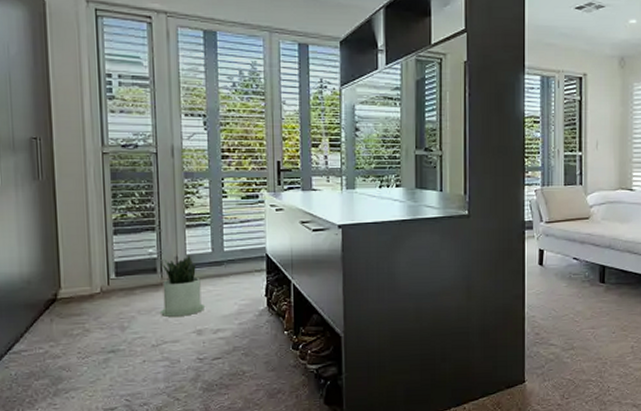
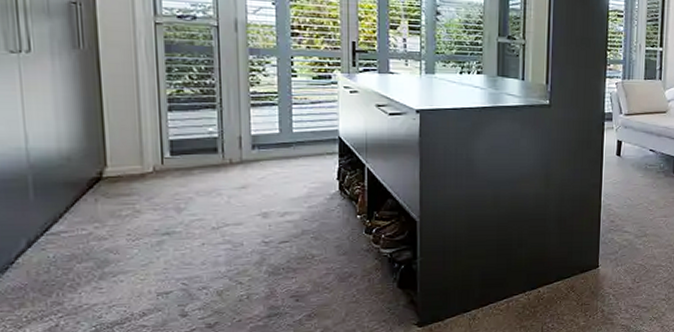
planter: present [159,255,206,317] -> none [220,135,272,199]

